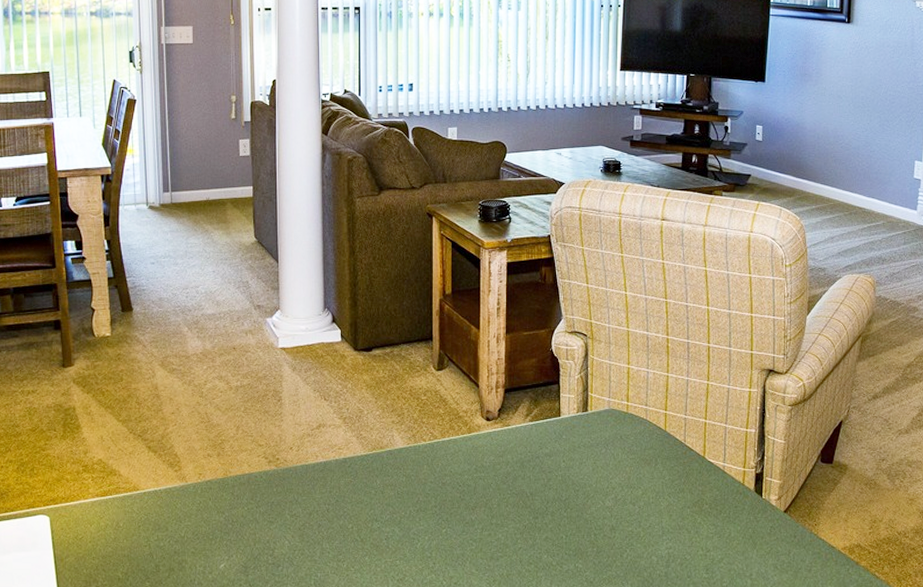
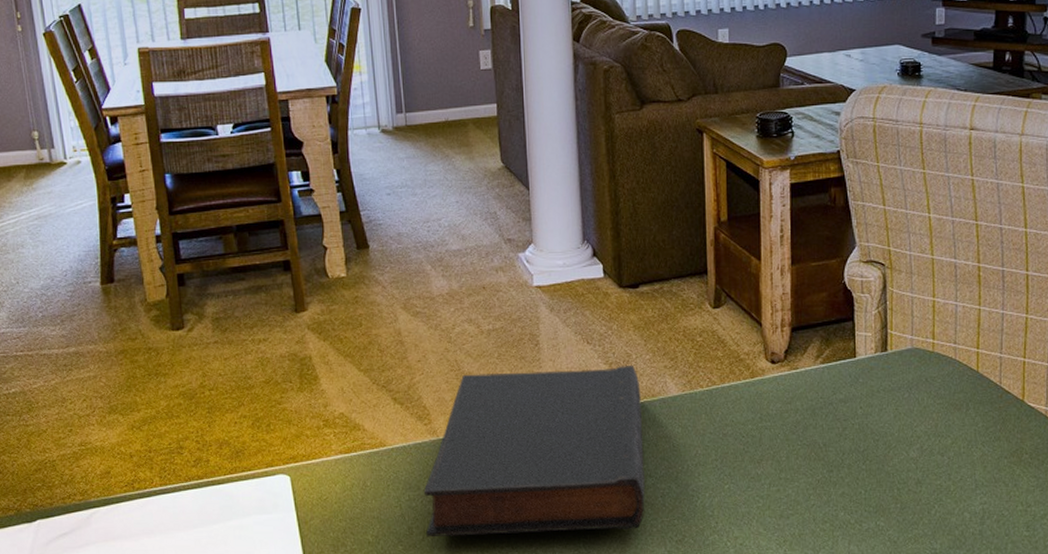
book: none [171,420,371,575] -> present [423,366,645,538]

